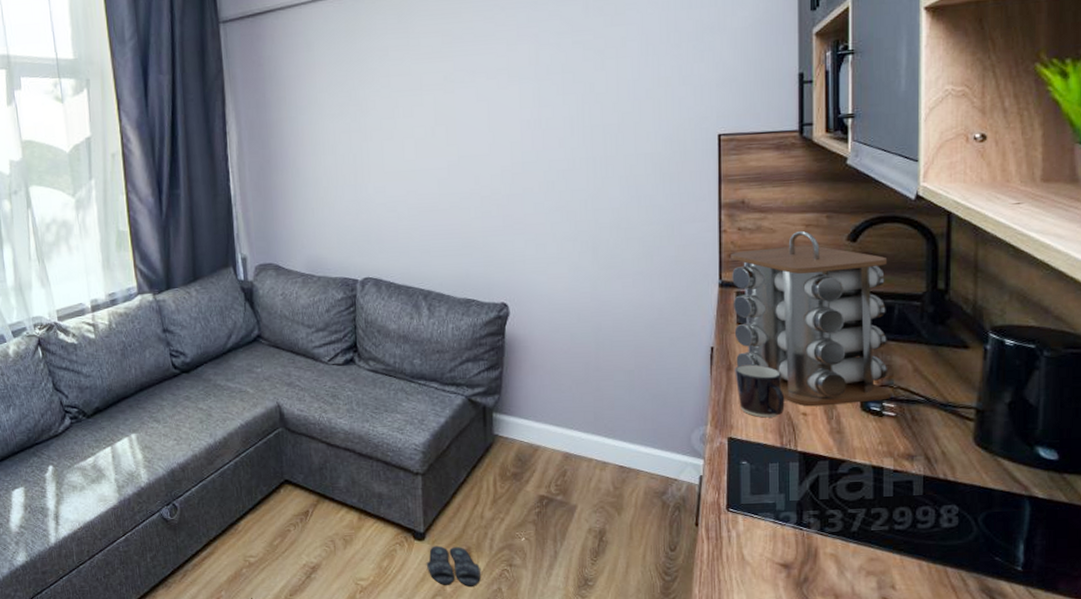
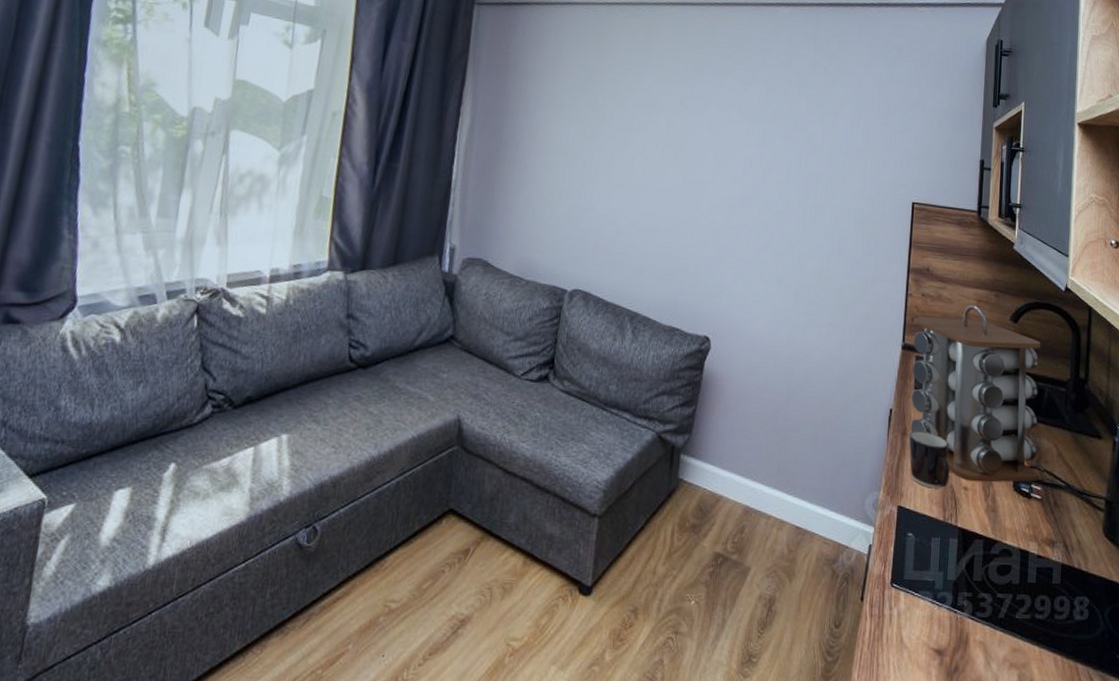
slippers: present [426,545,481,587] -> none [587,603,645,656]

